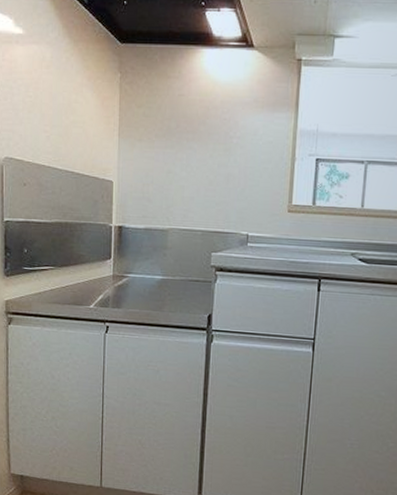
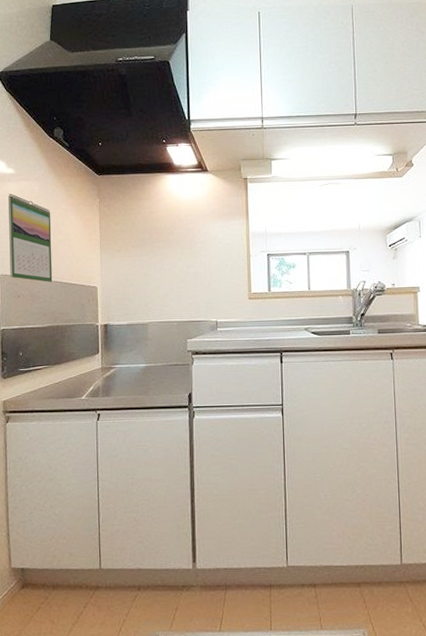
calendar: none [15,59,64,171] -> present [7,193,53,282]

